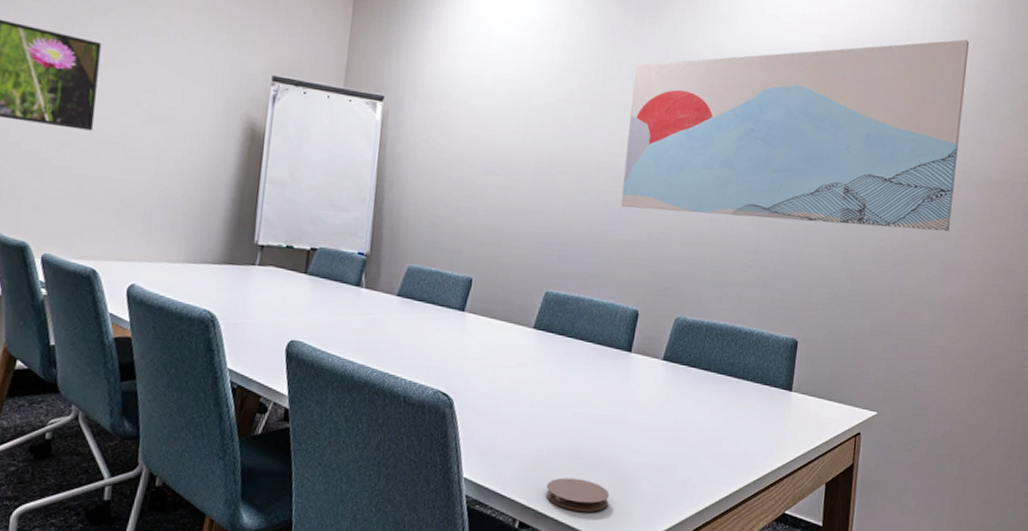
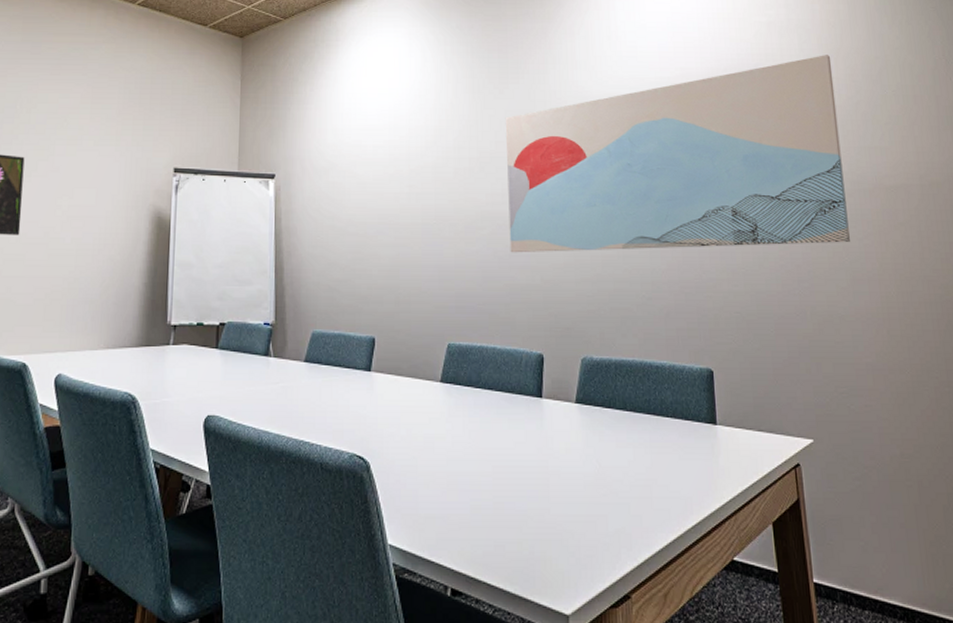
coaster: present [546,477,610,512] -> none [475,537,542,573]

